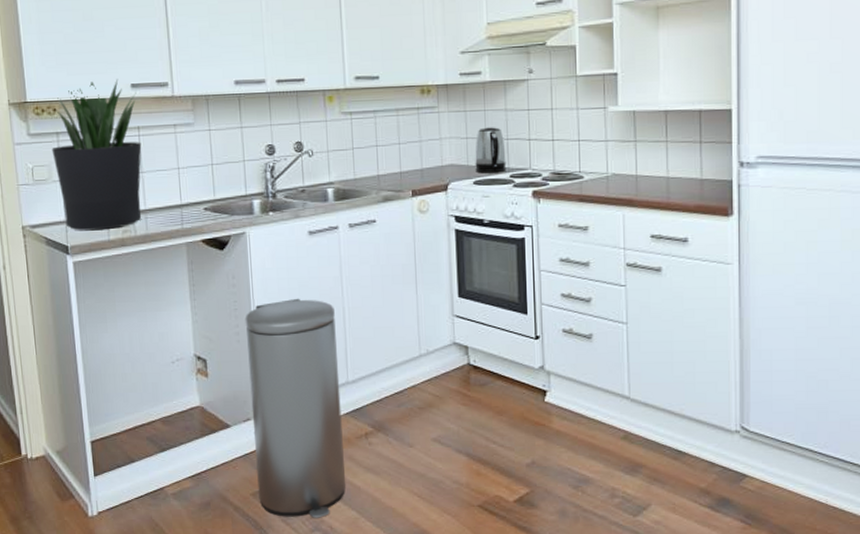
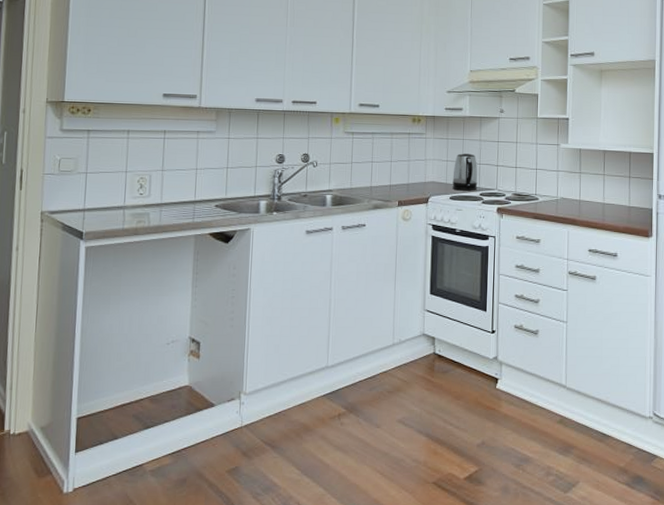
planter: present [51,79,142,231] -> none [81,88,167,220]
pedal bin: present [245,298,346,519] -> none [233,289,322,496]

